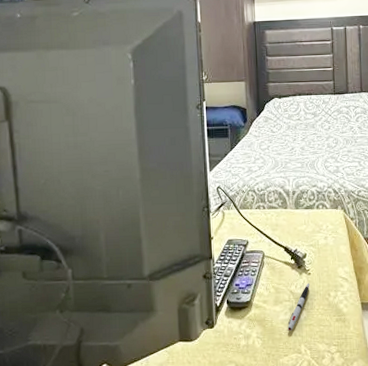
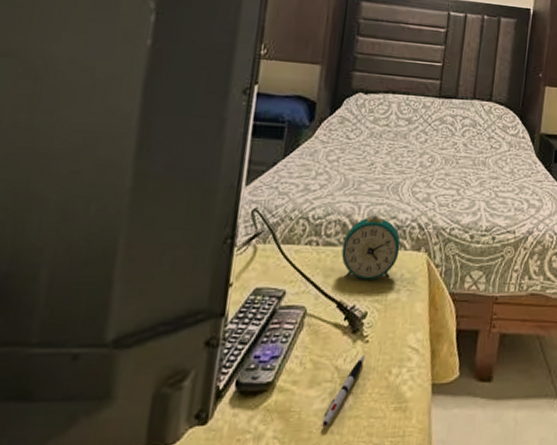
alarm clock: none [281,185,323,231] -> present [341,215,401,280]

